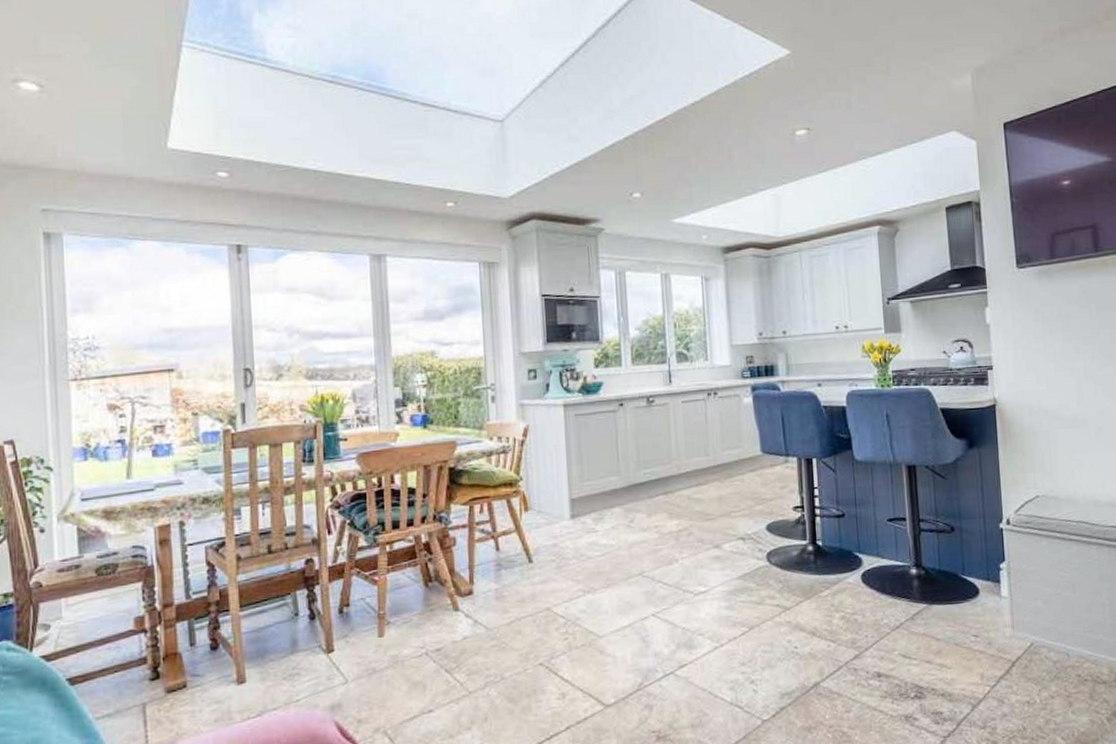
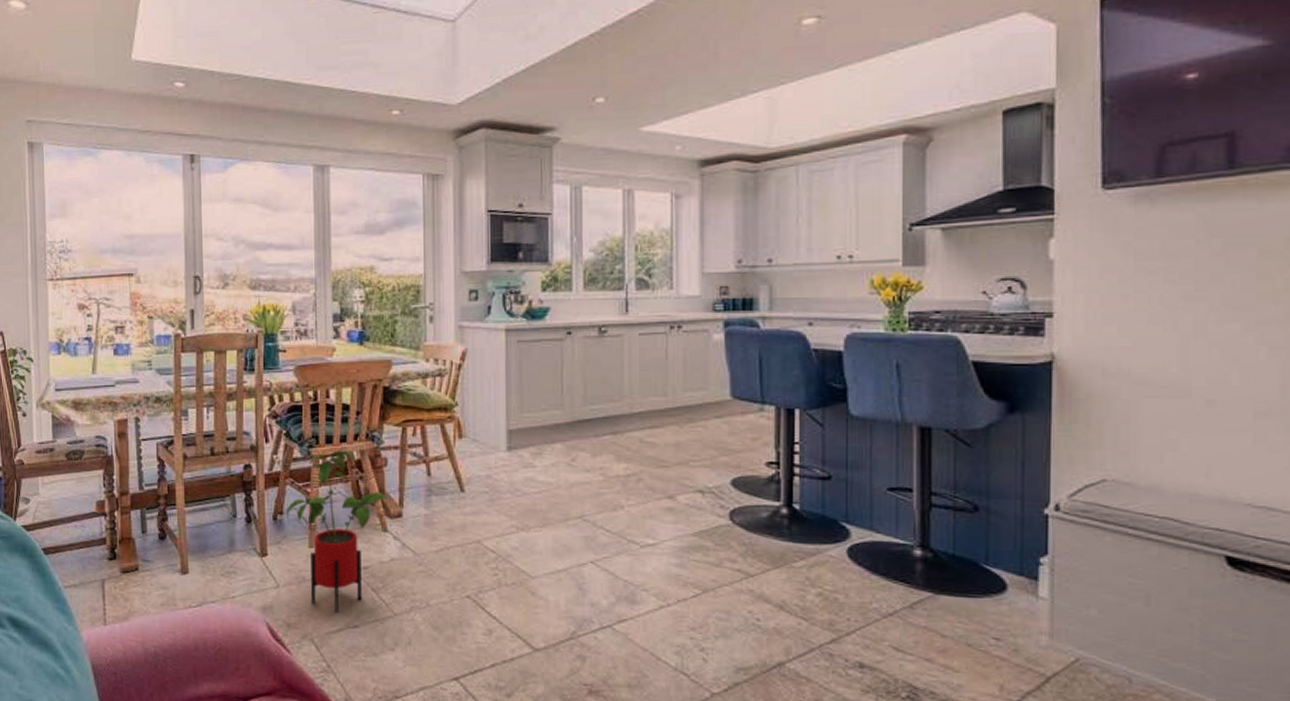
house plant: none [352,534,458,700] -> present [286,451,388,613]

